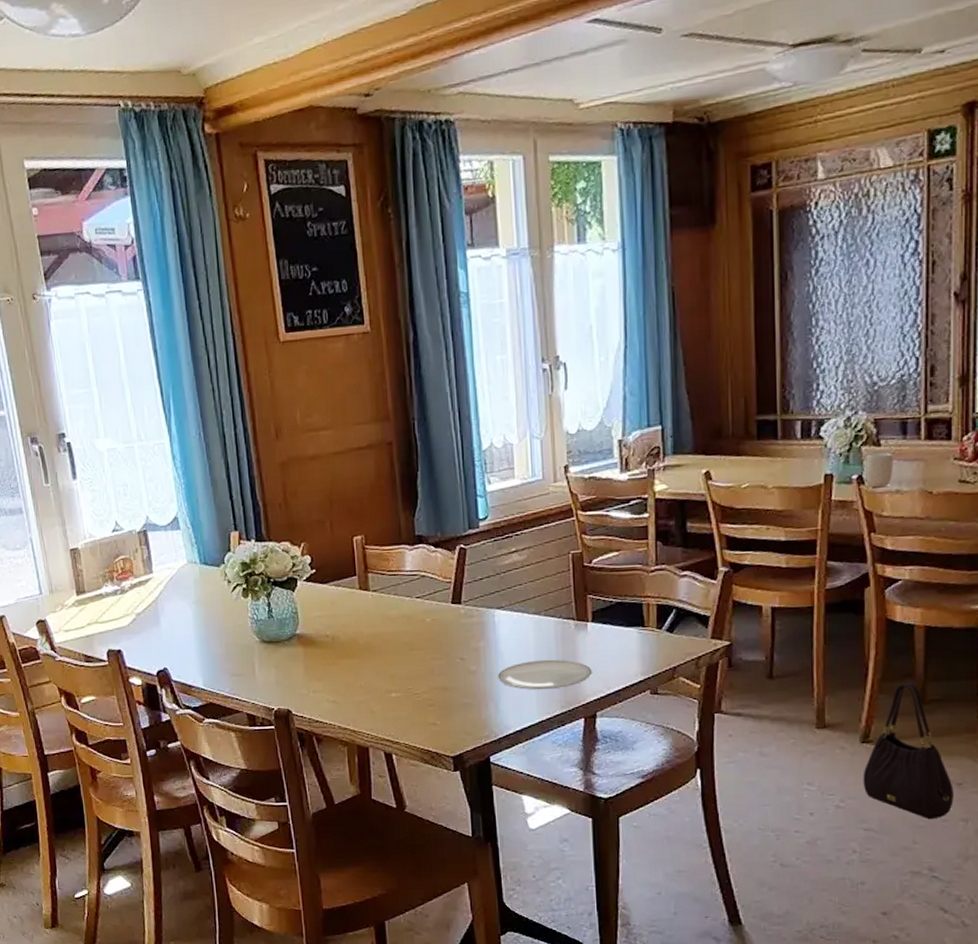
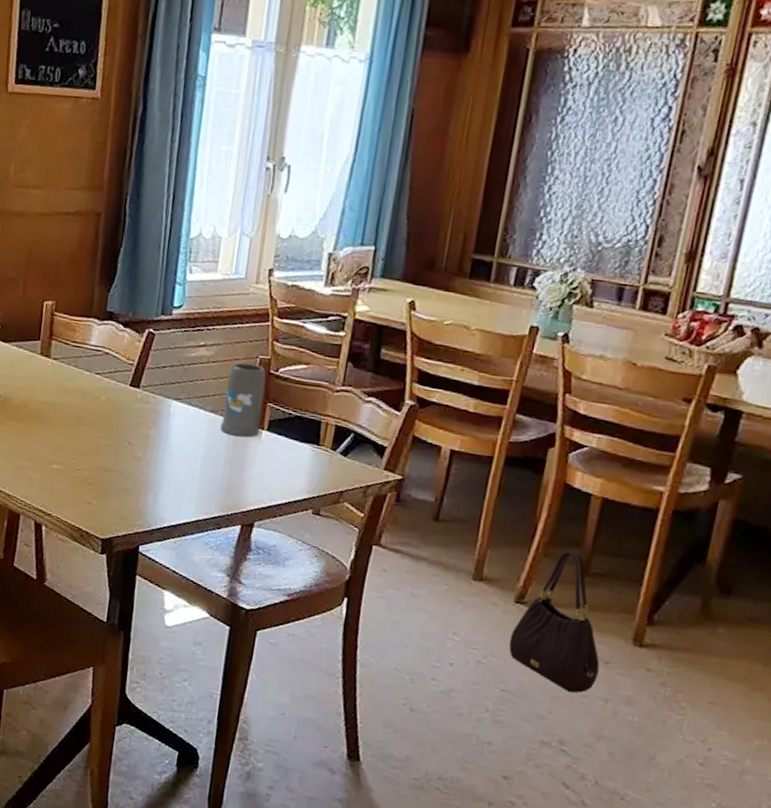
plate: present [498,659,592,690] -> none [162,457,258,491]
beer mug: none [544,560,585,633] -> present [220,362,266,438]
cup: present [865,452,894,488] -> none [571,313,605,350]

